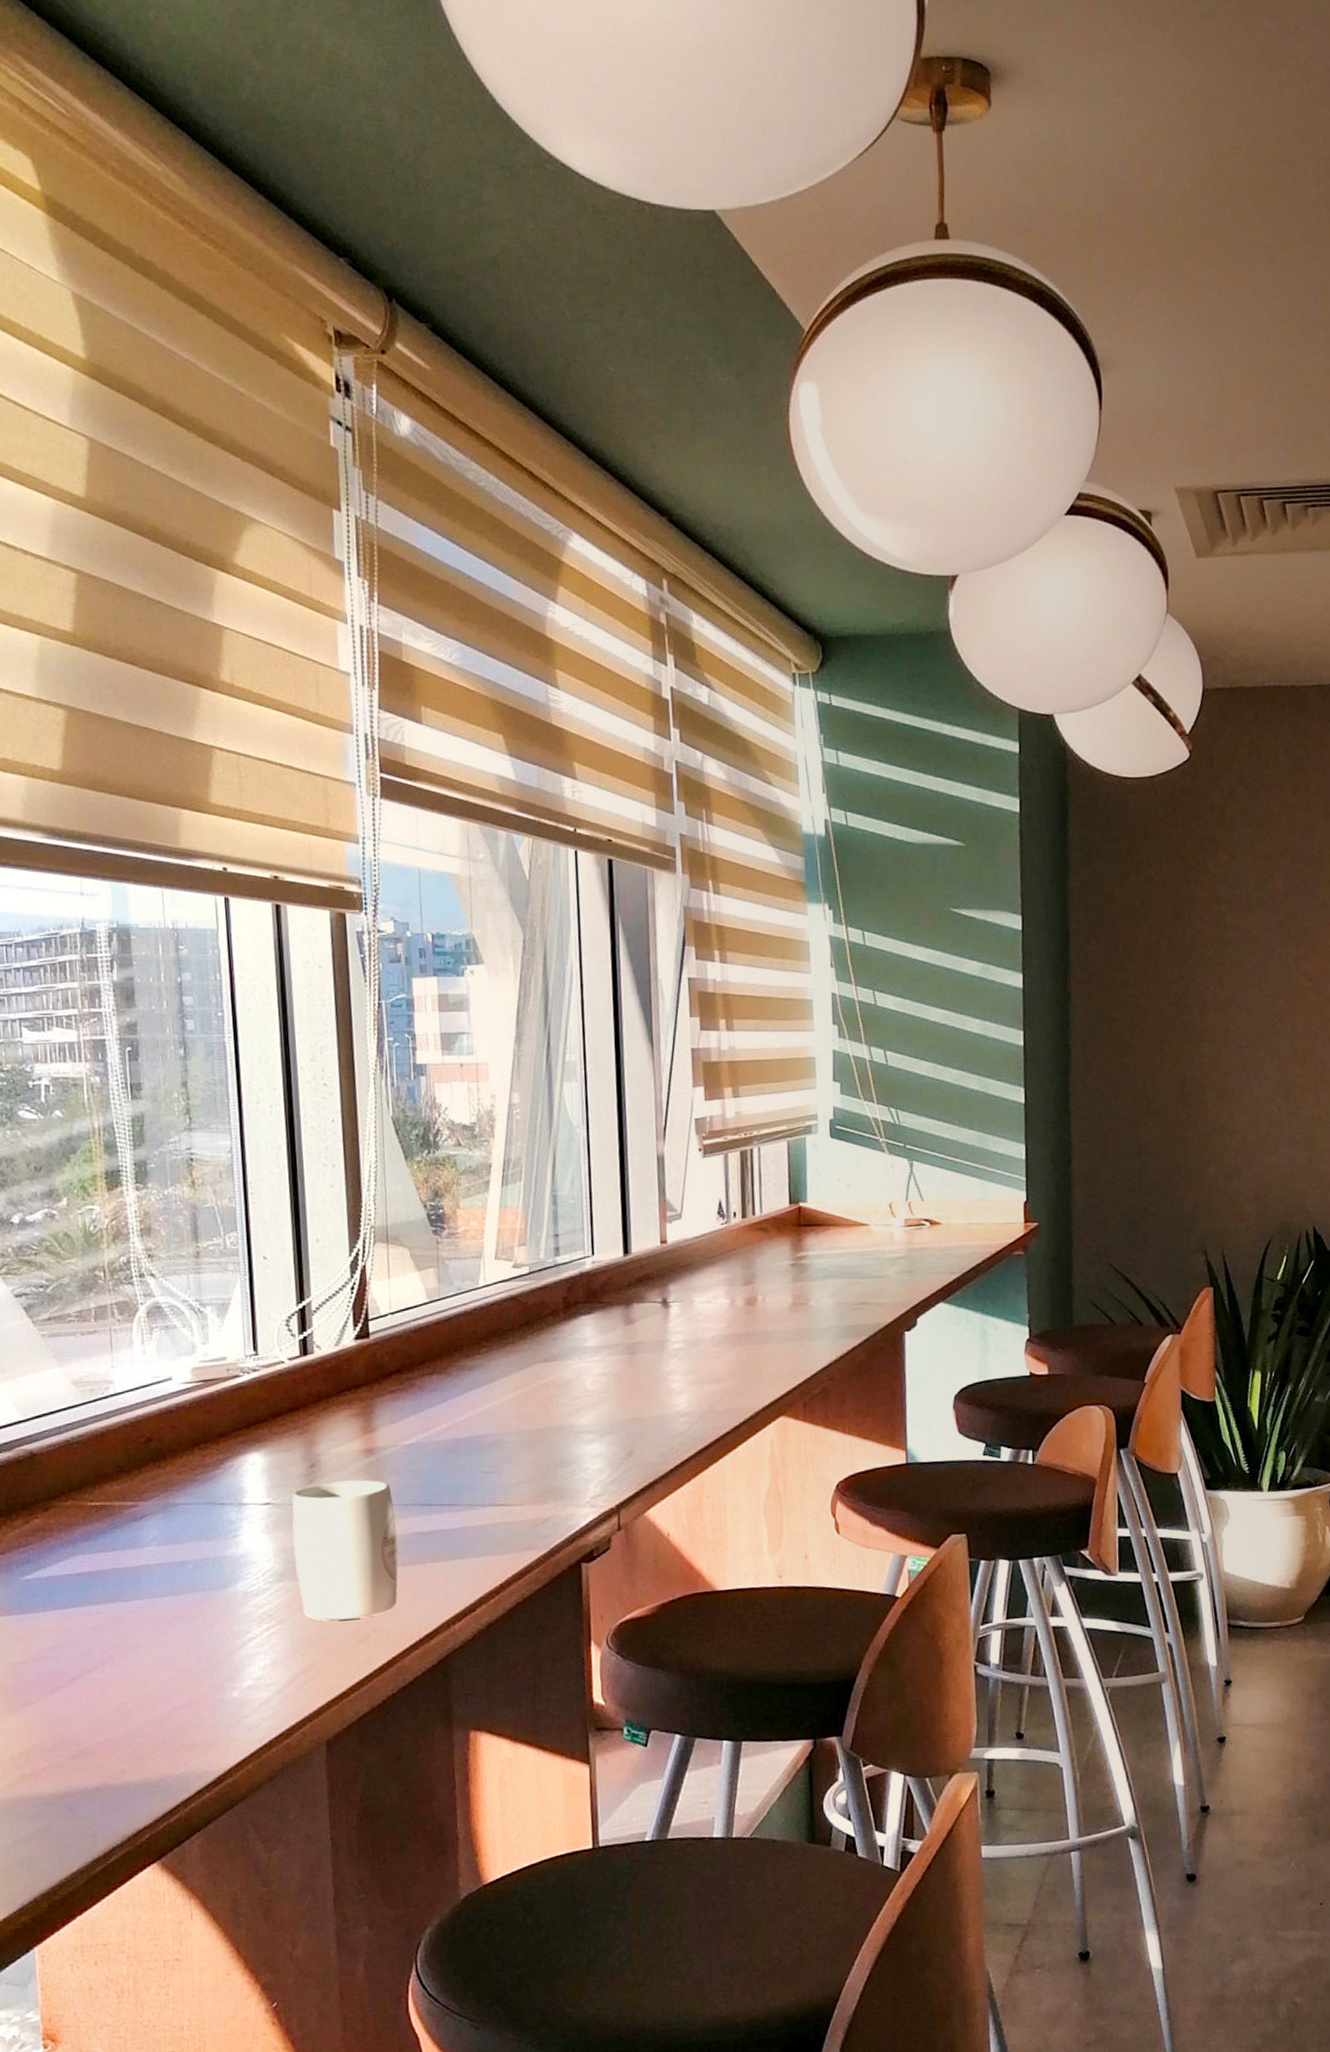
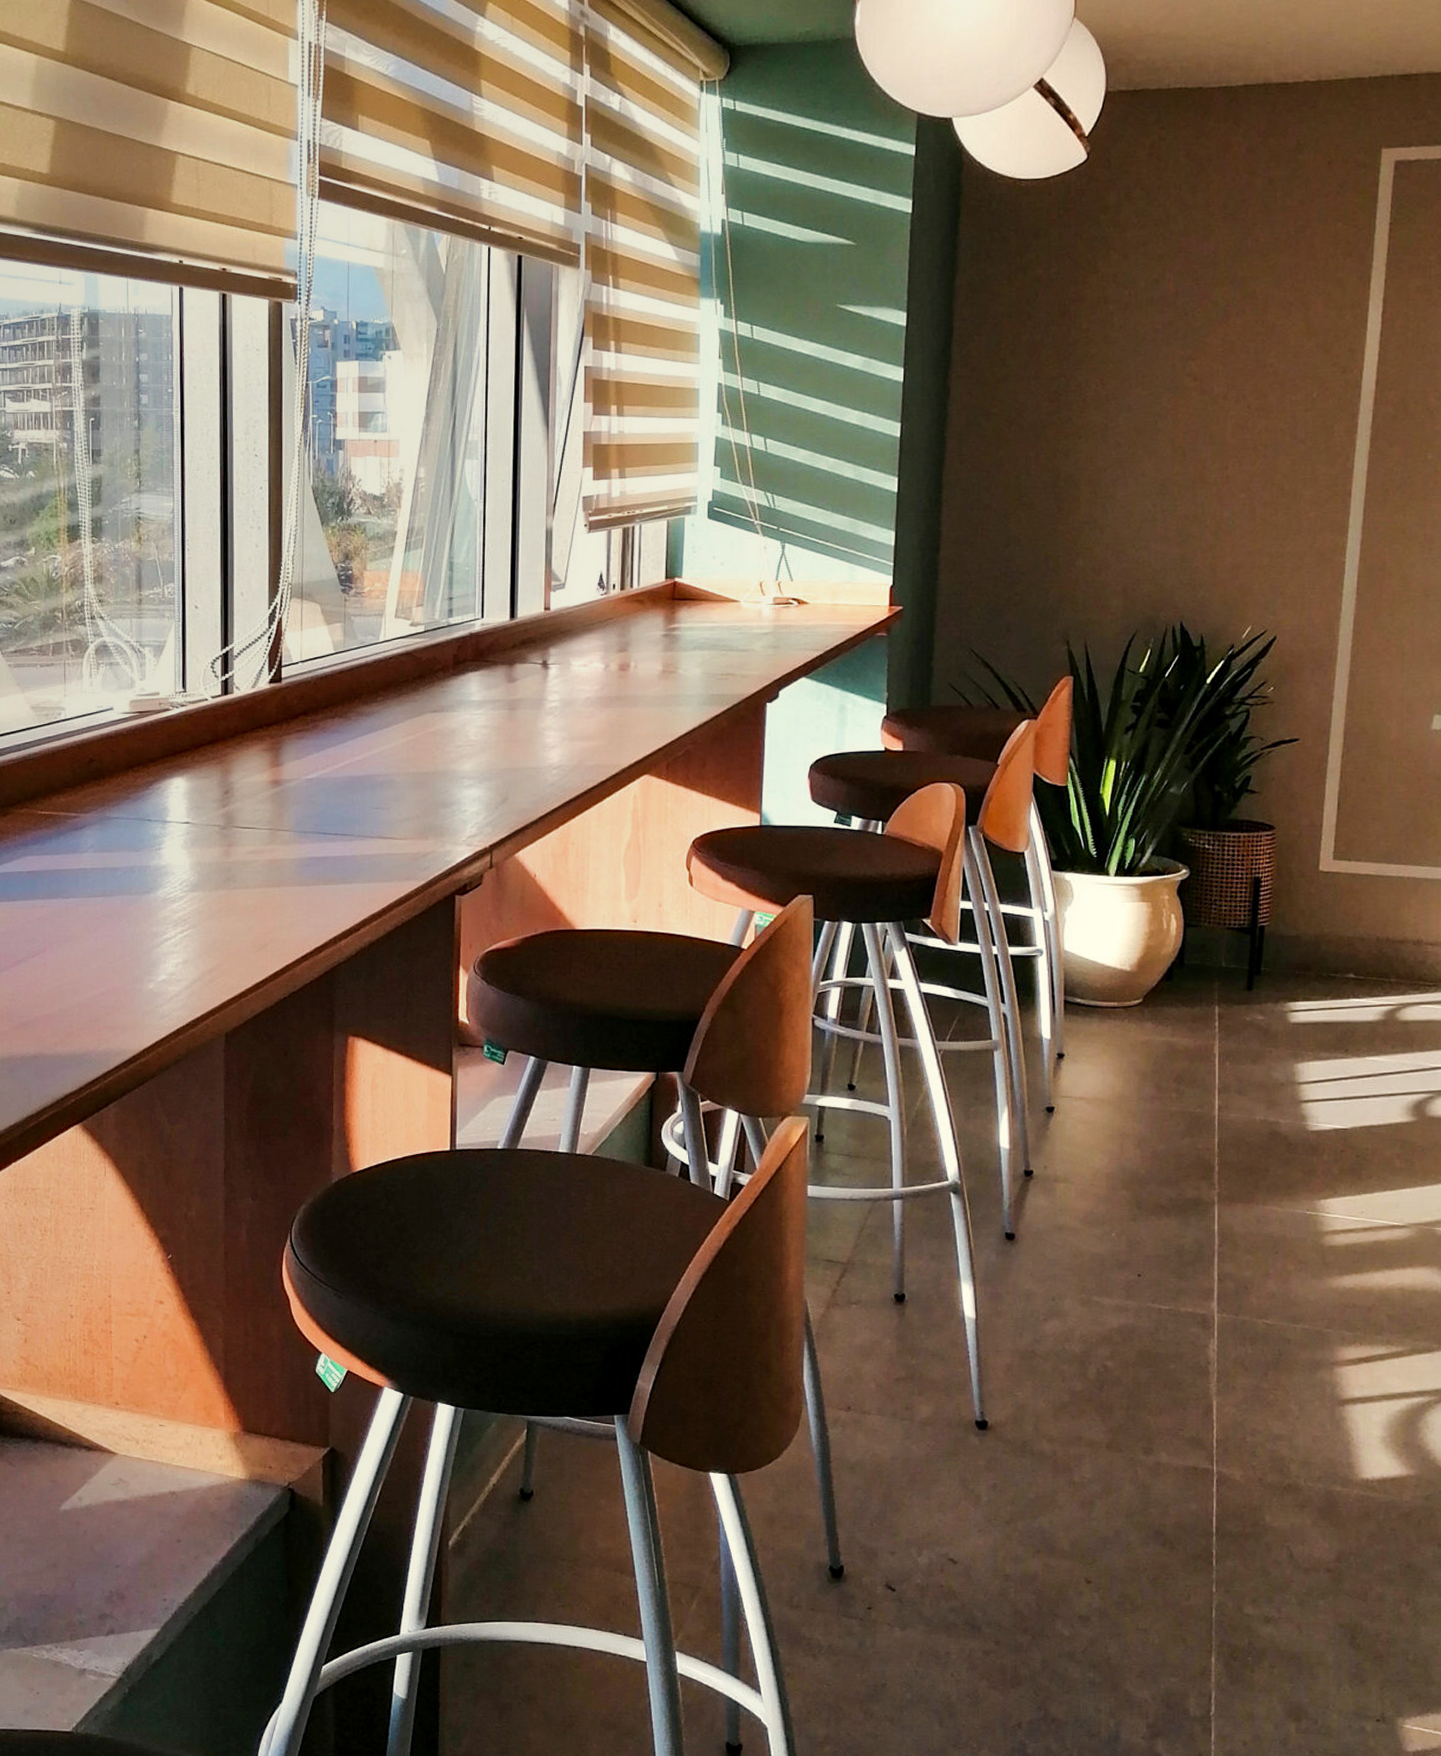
mug: present [292,1479,399,1621] -> none [206,807,296,929]

